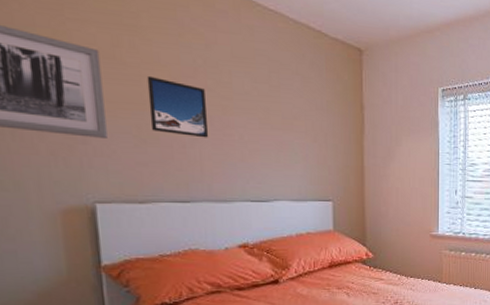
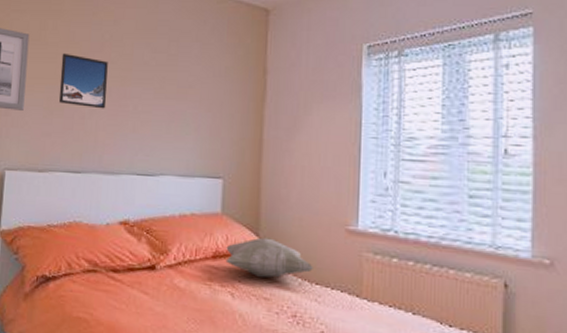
decorative pillow: none [340,247,408,277] -> present [225,237,313,278]

